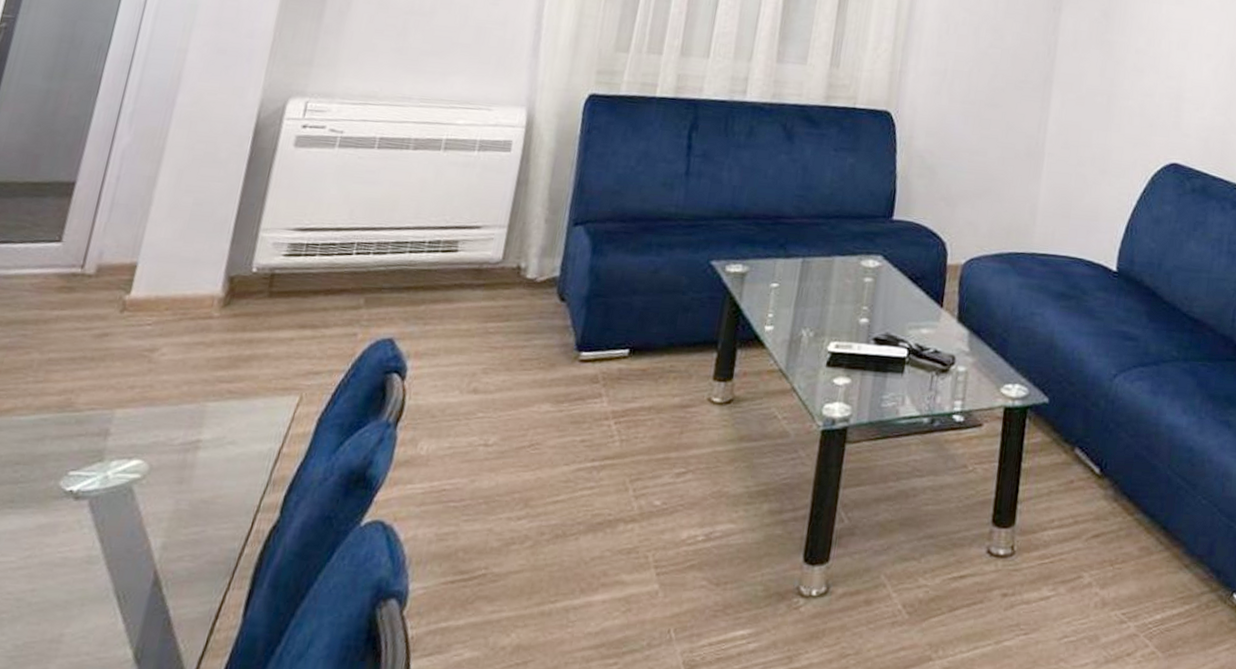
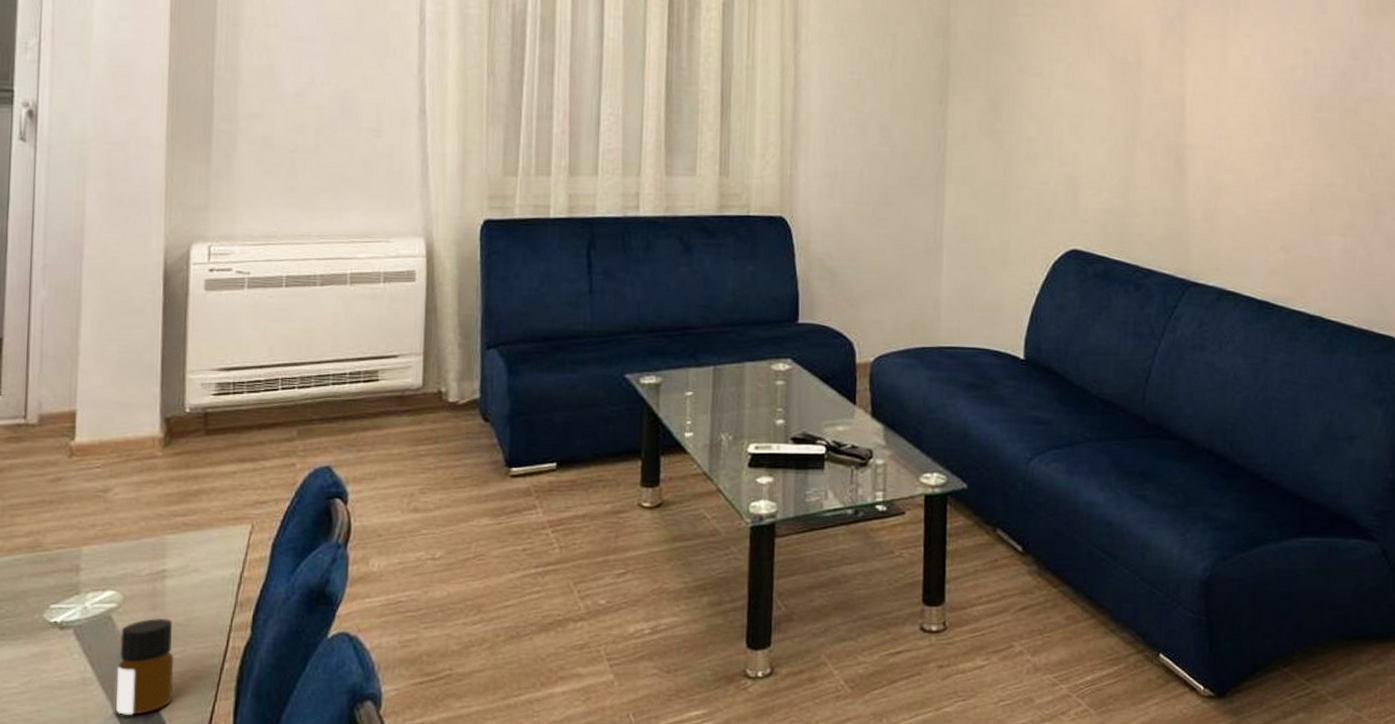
bottle: none [118,493,197,601] -> present [116,618,174,715]

